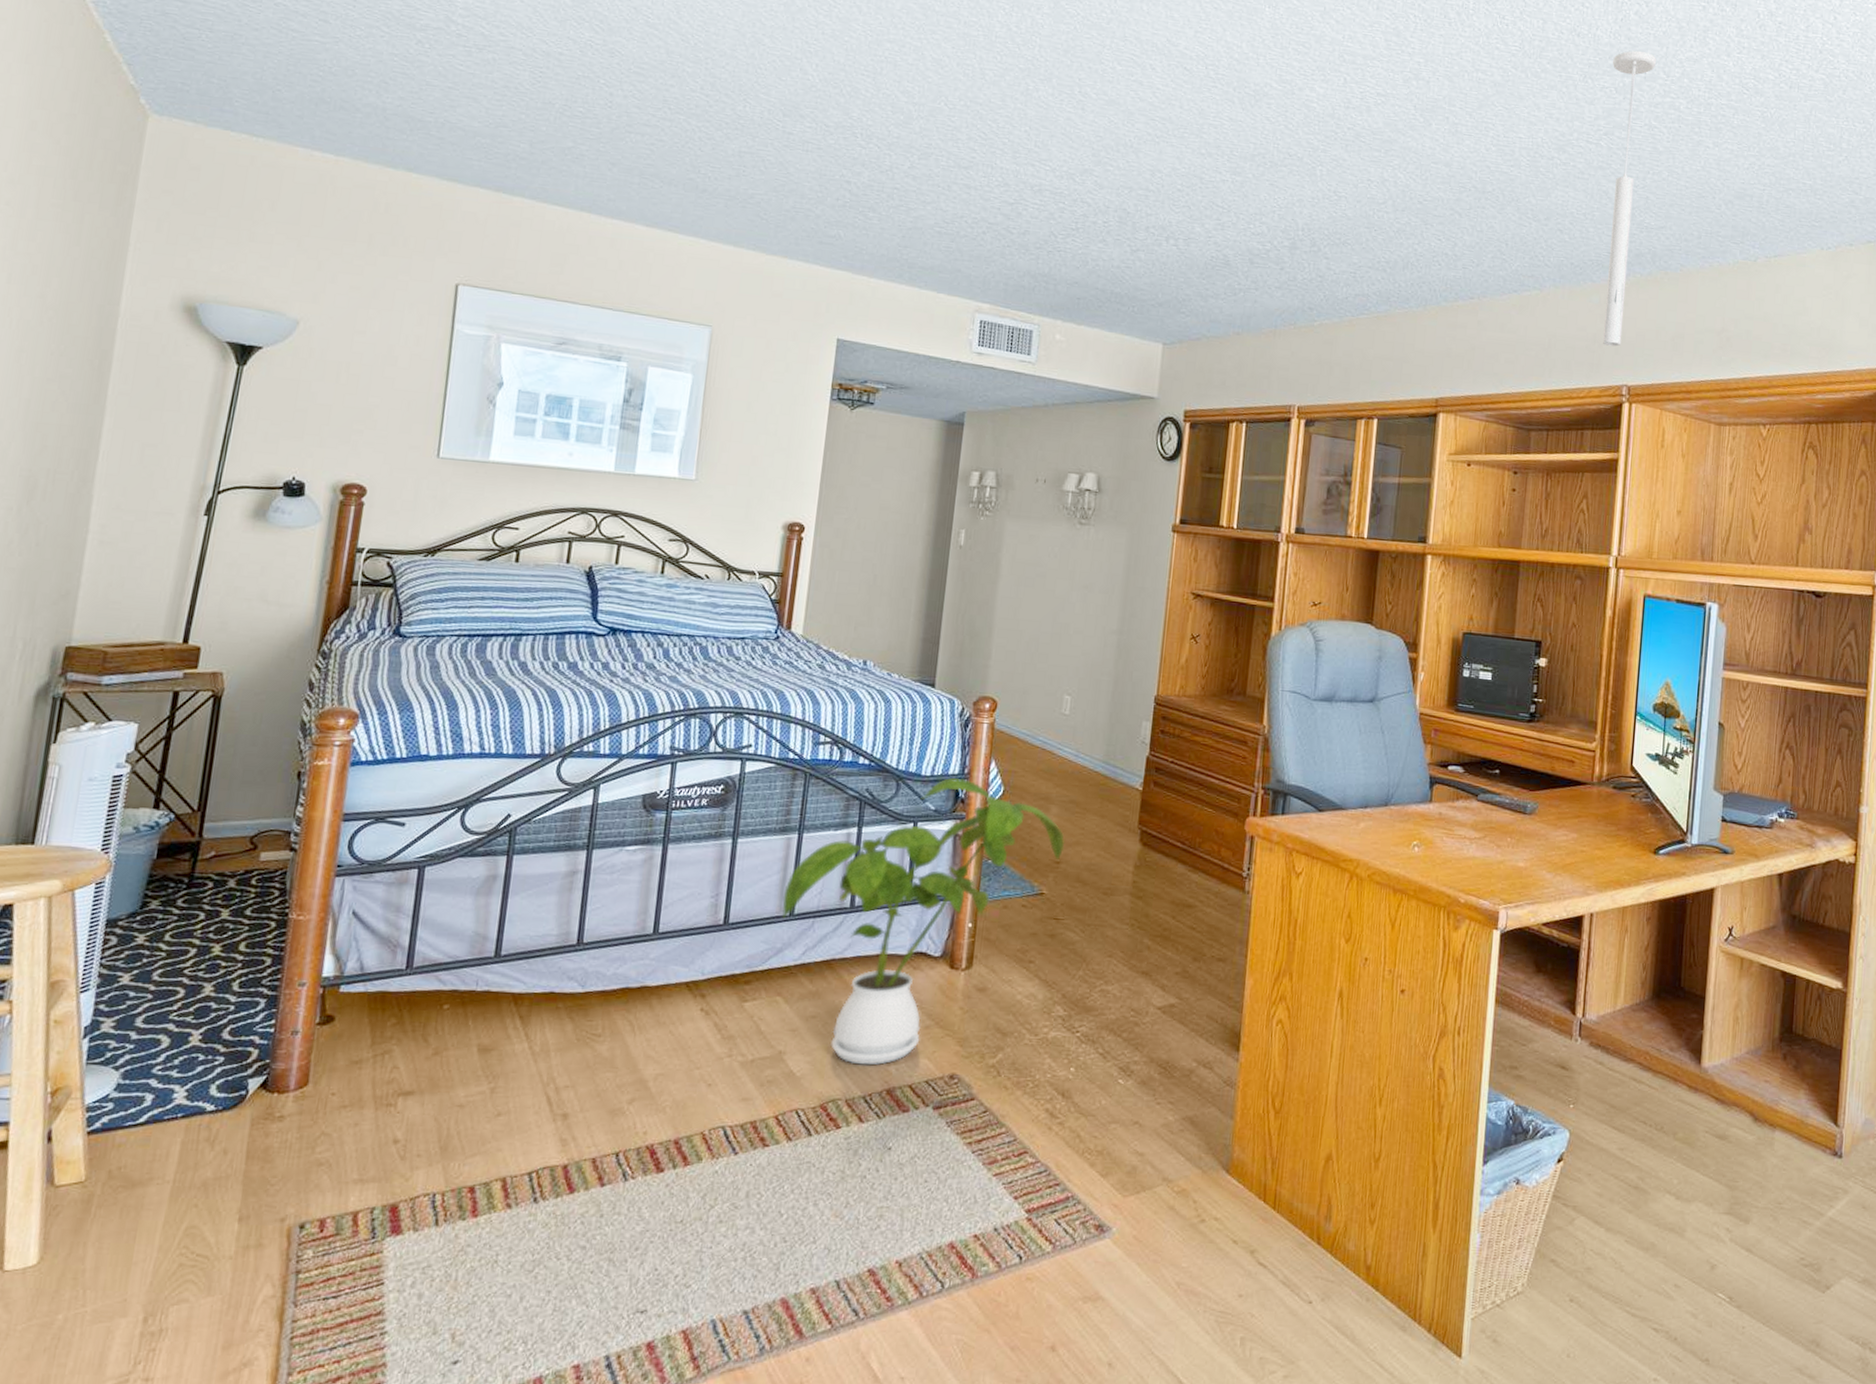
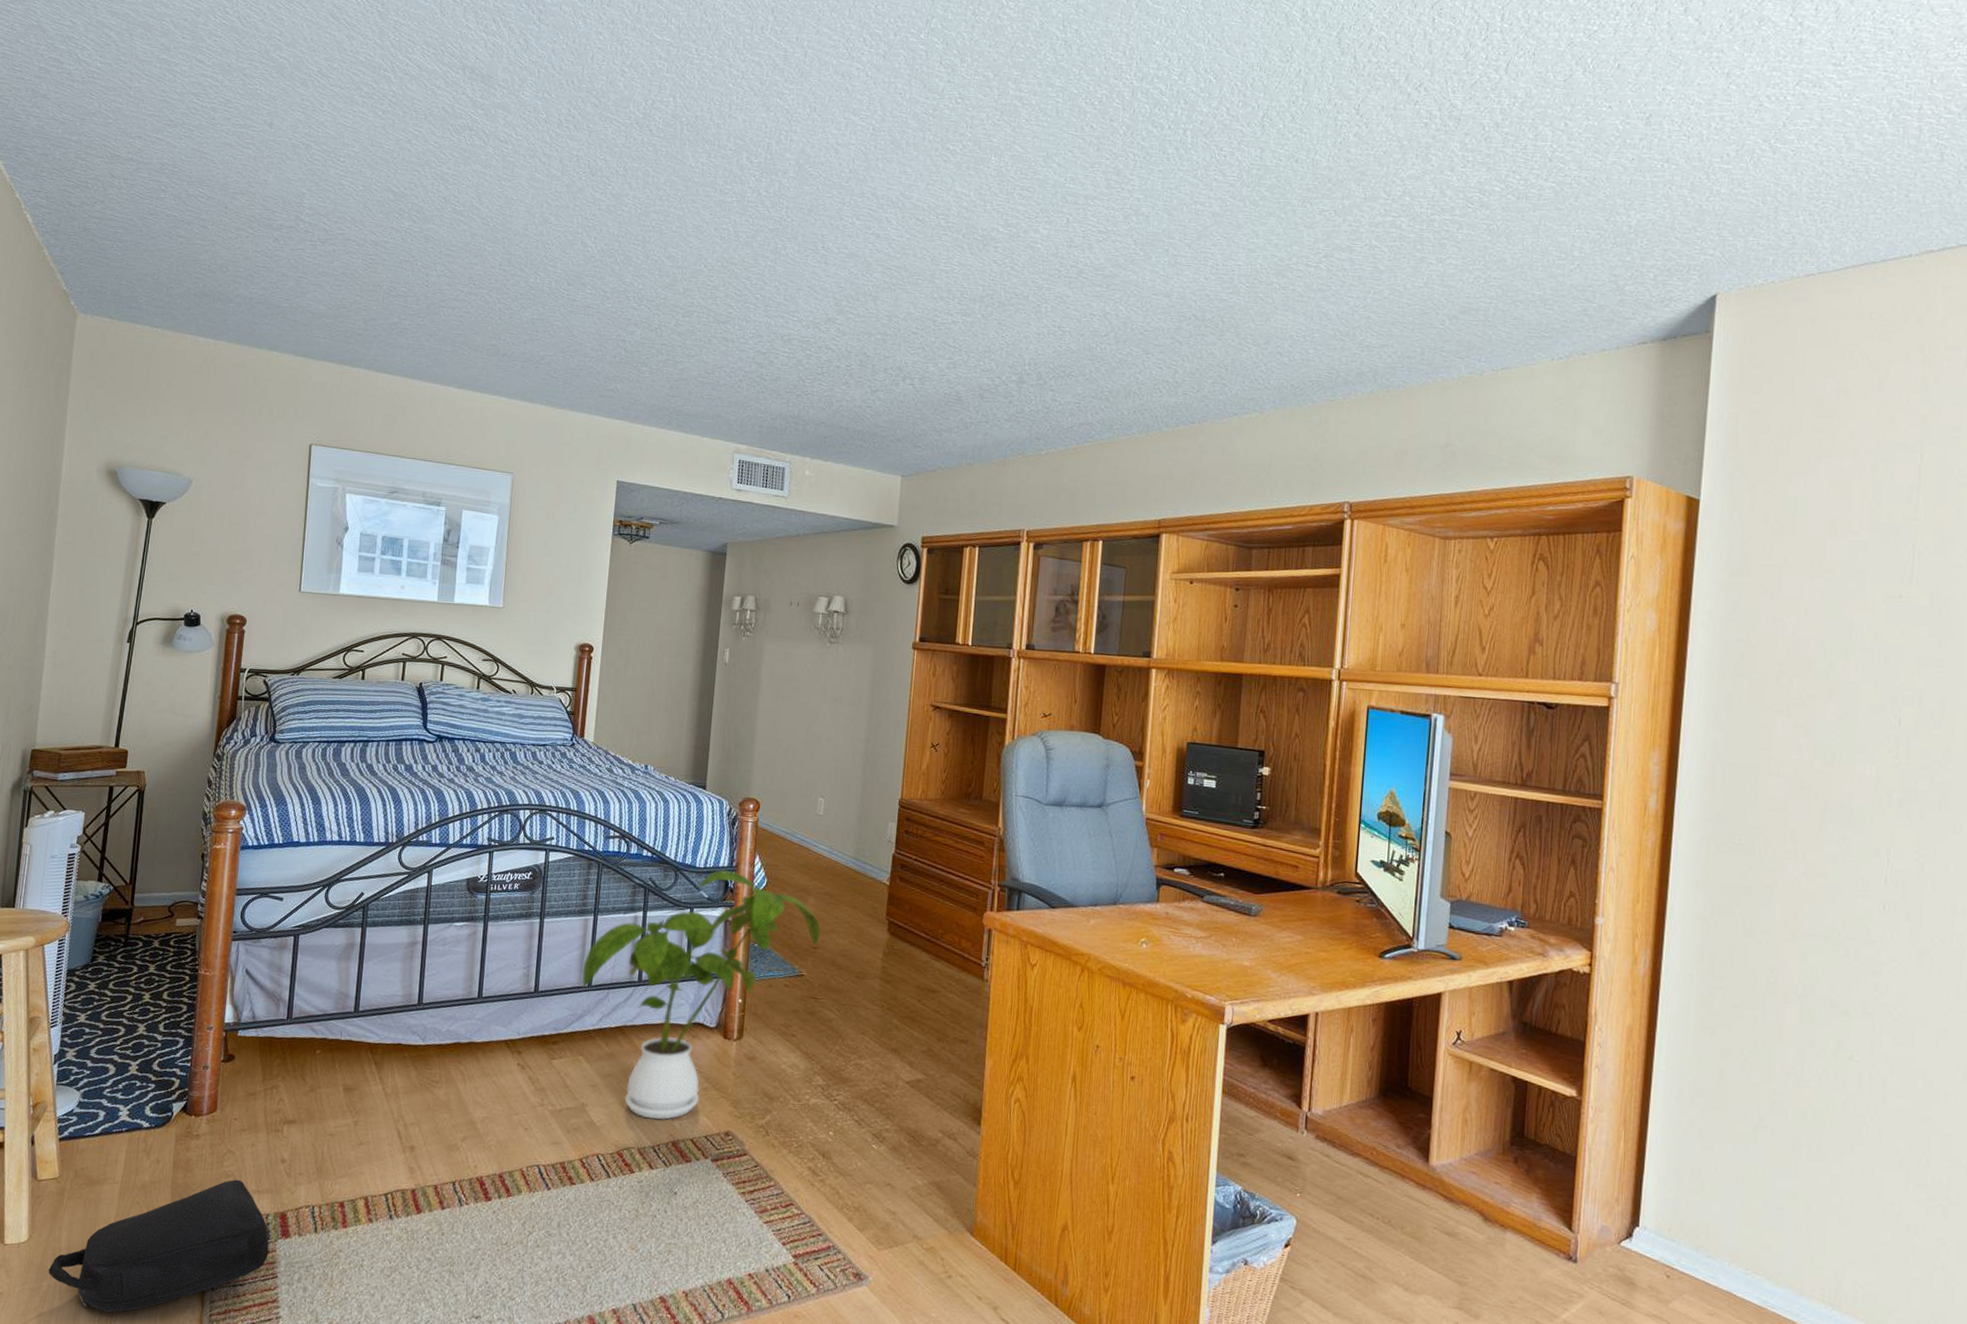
backpack: none [65,1168,375,1346] -> present [48,1179,270,1313]
ceiling light: present [1603,50,1657,347] -> none [1324,172,1377,465]

